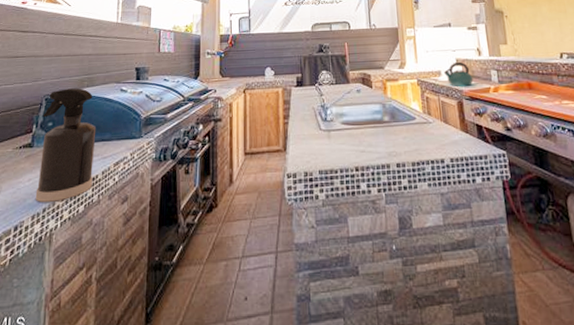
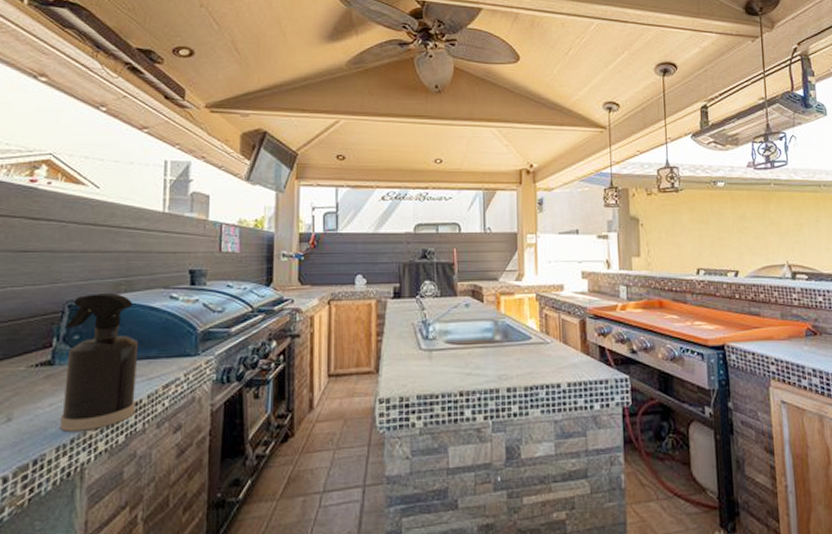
kettle: present [444,61,474,87] -> none [567,274,600,303]

